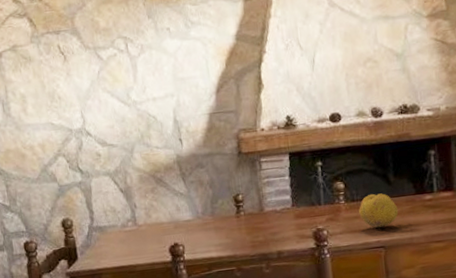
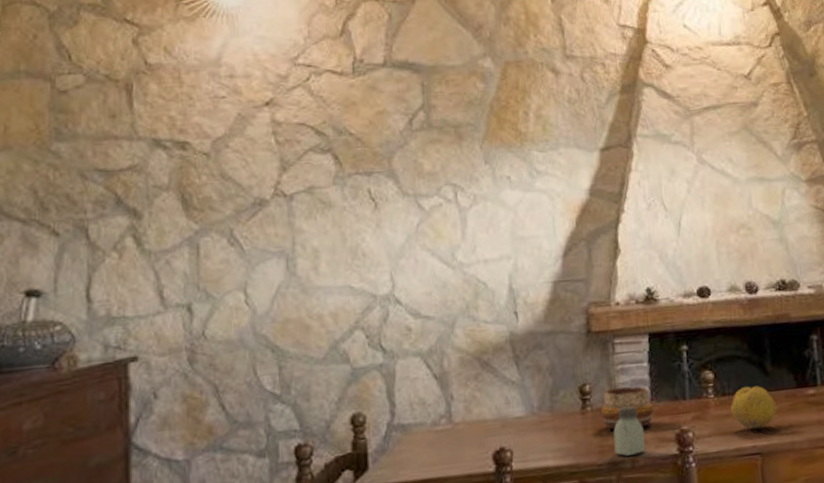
decorative bowl: none [251,195,295,229] -> present [600,386,654,430]
saltshaker: none [262,210,288,249] -> present [613,405,645,456]

